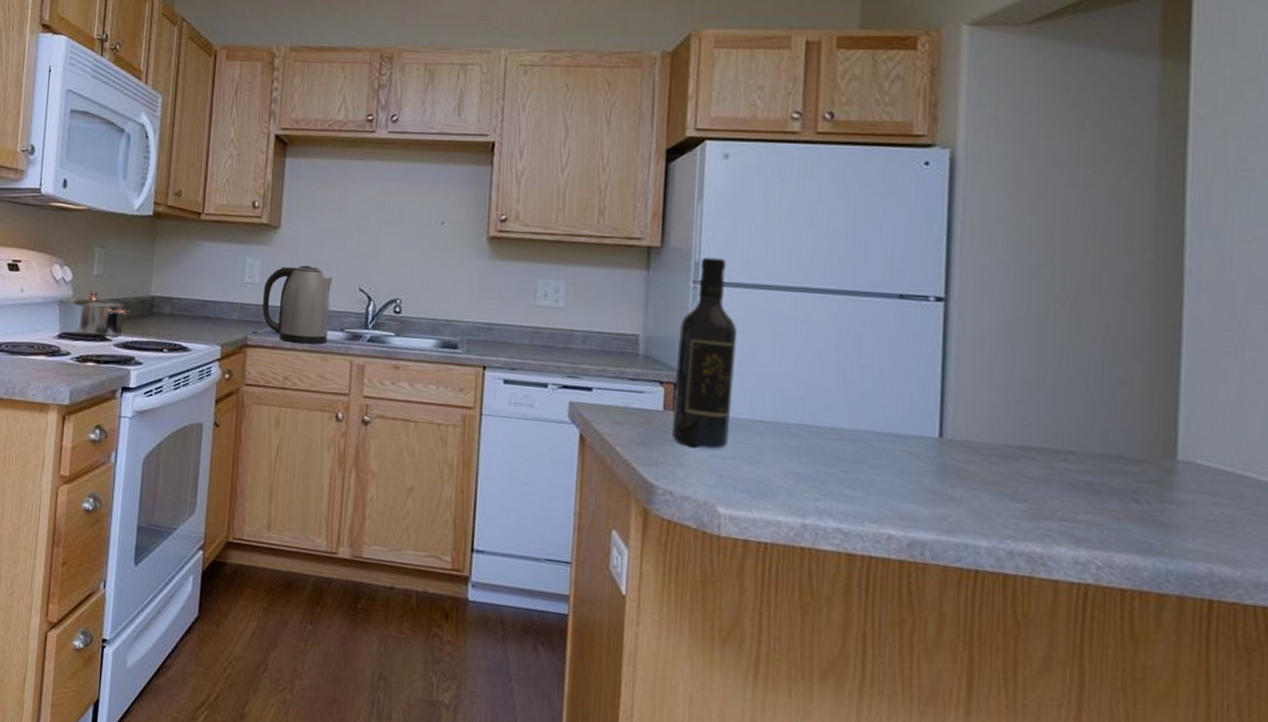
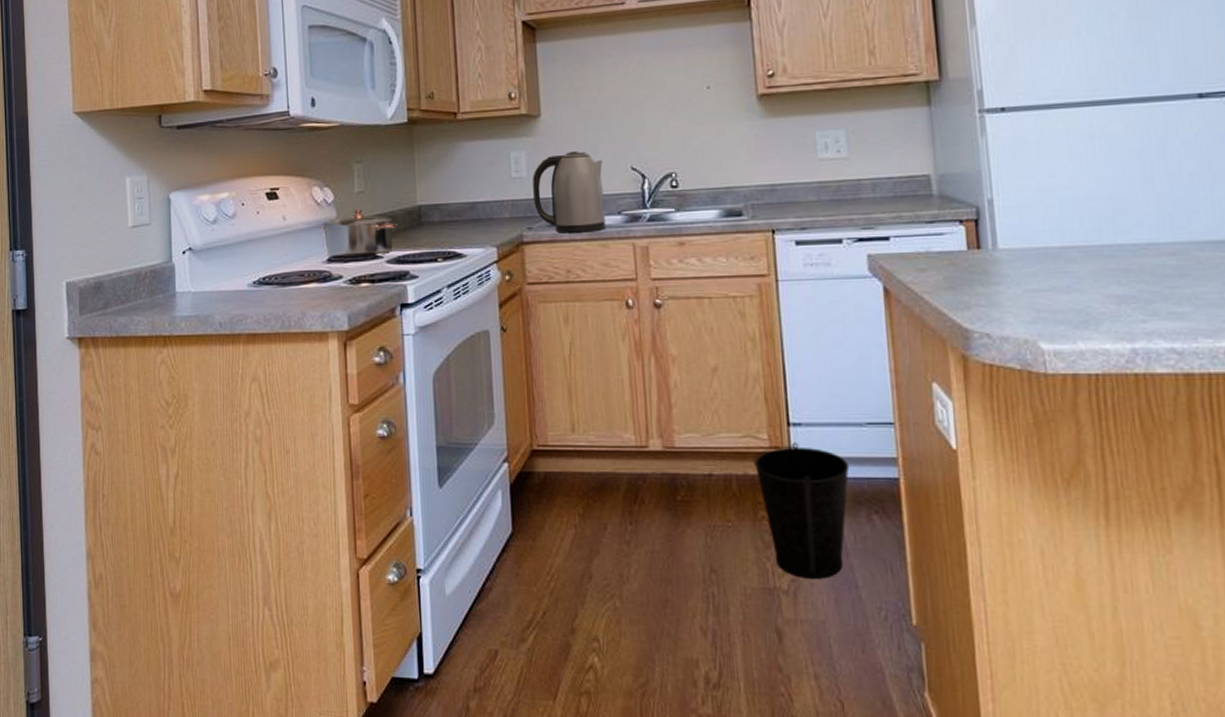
bucket: none [434,567,524,699] -> present [753,442,850,579]
wine bottle: present [671,257,737,450] -> none [971,82,1041,285]

